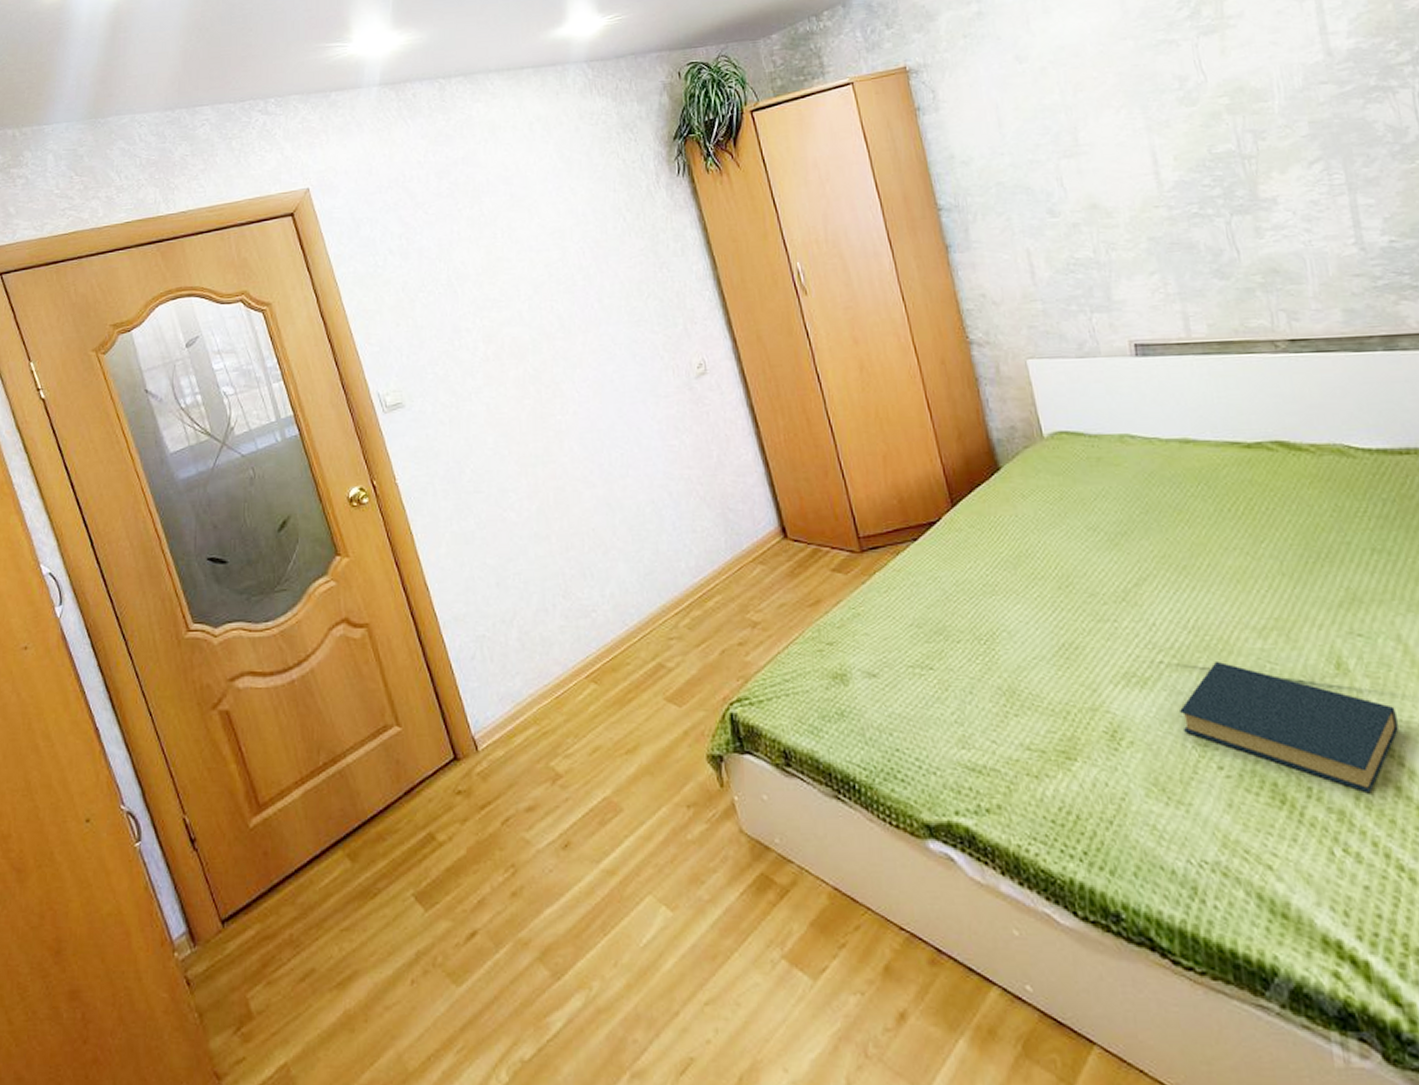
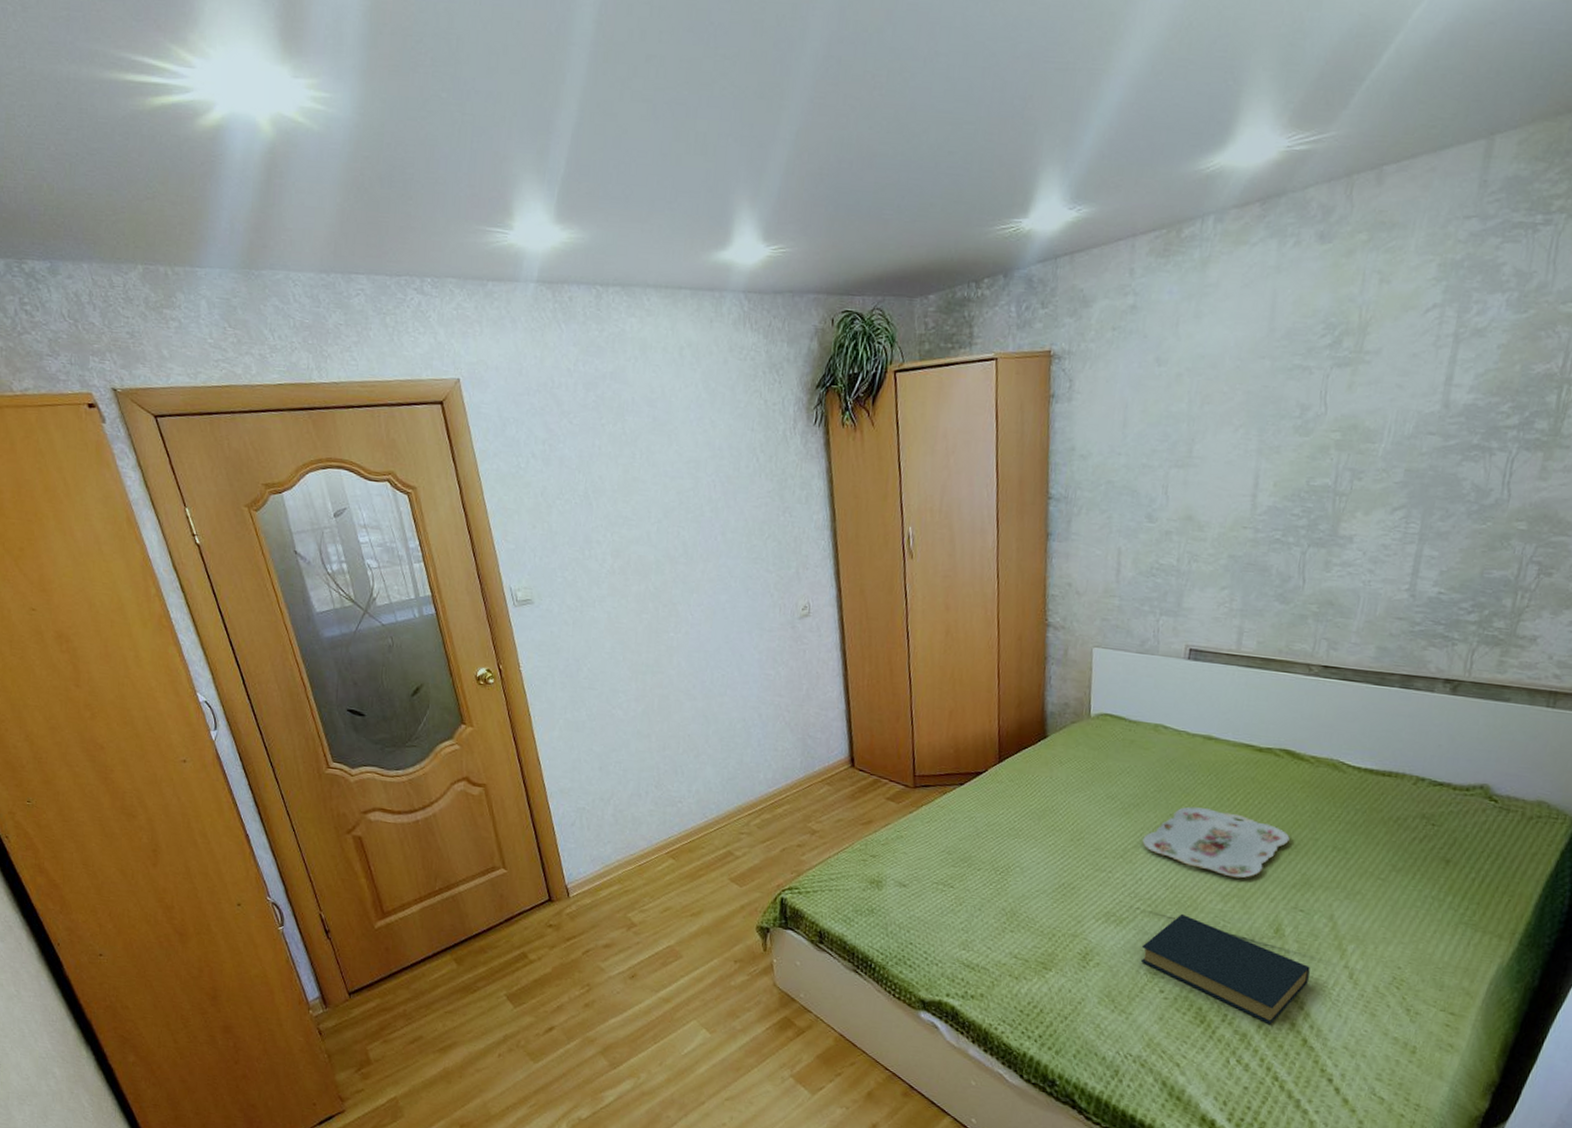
serving tray: none [1142,525,1317,606] -> present [1142,806,1290,879]

